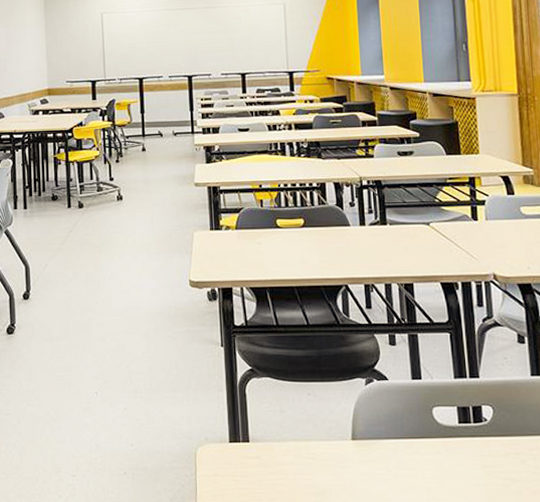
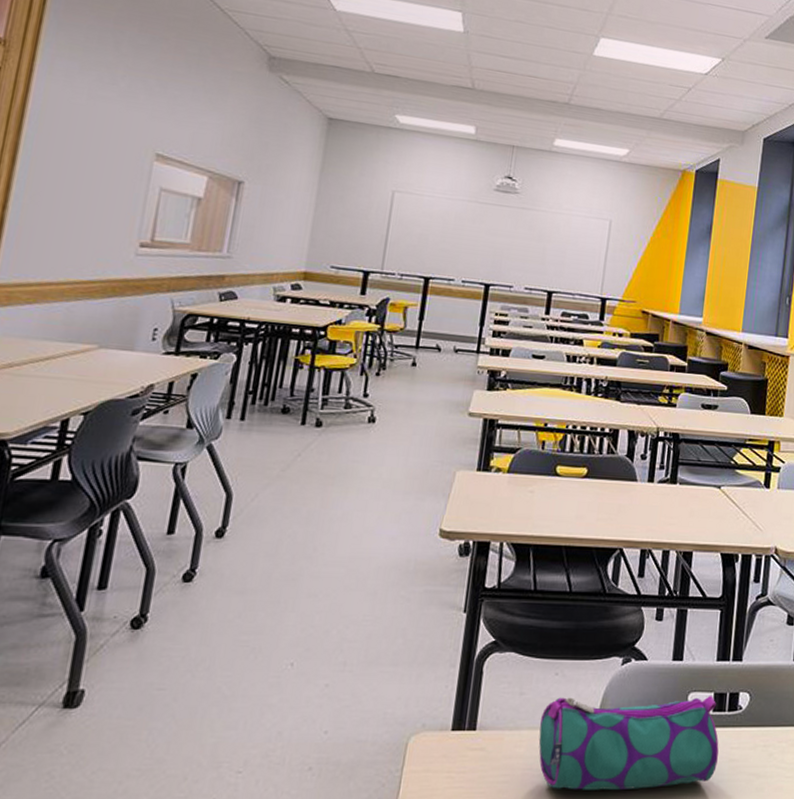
pencil case: none [302,410,472,492] -> present [538,696,719,790]

